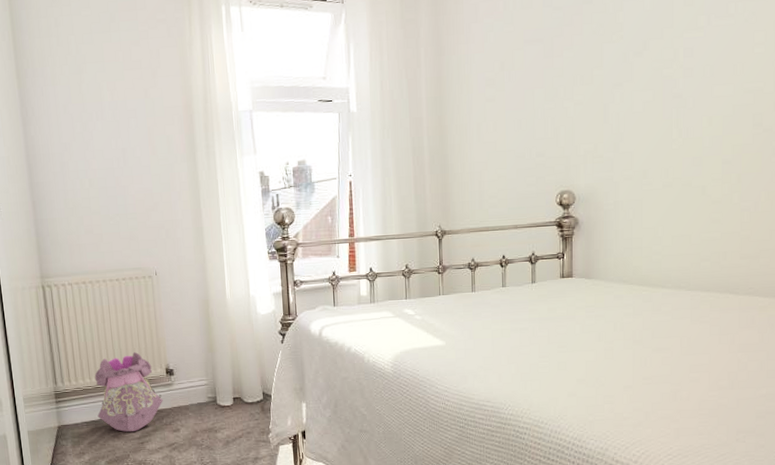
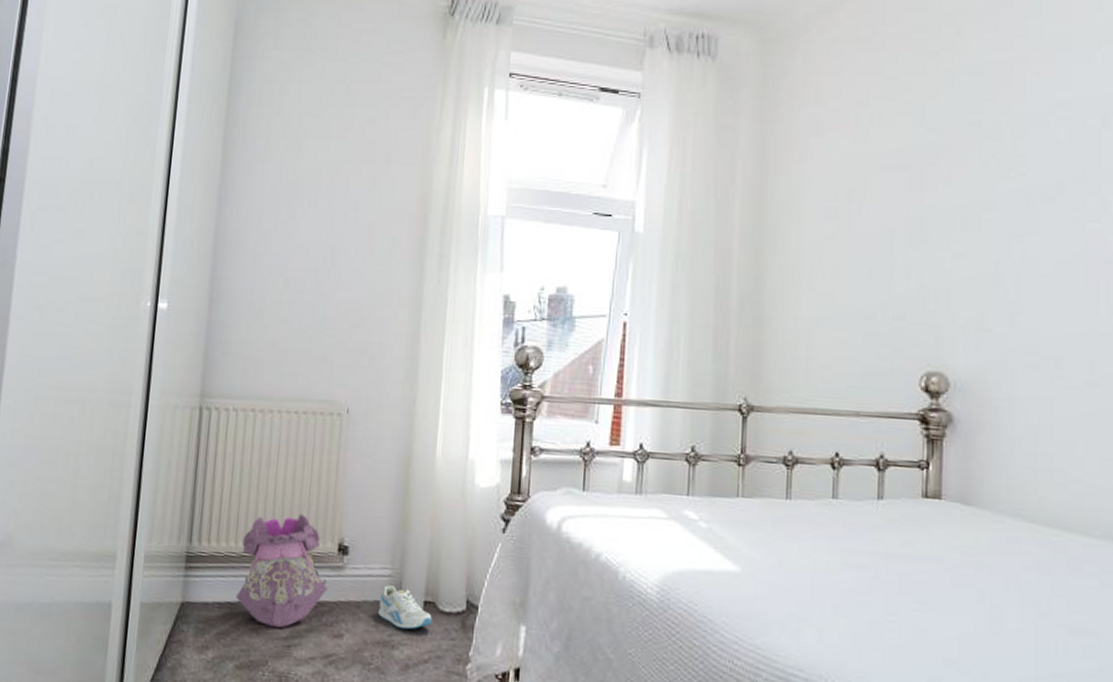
sneaker: none [201,391,241,419] -> present [378,585,432,629]

